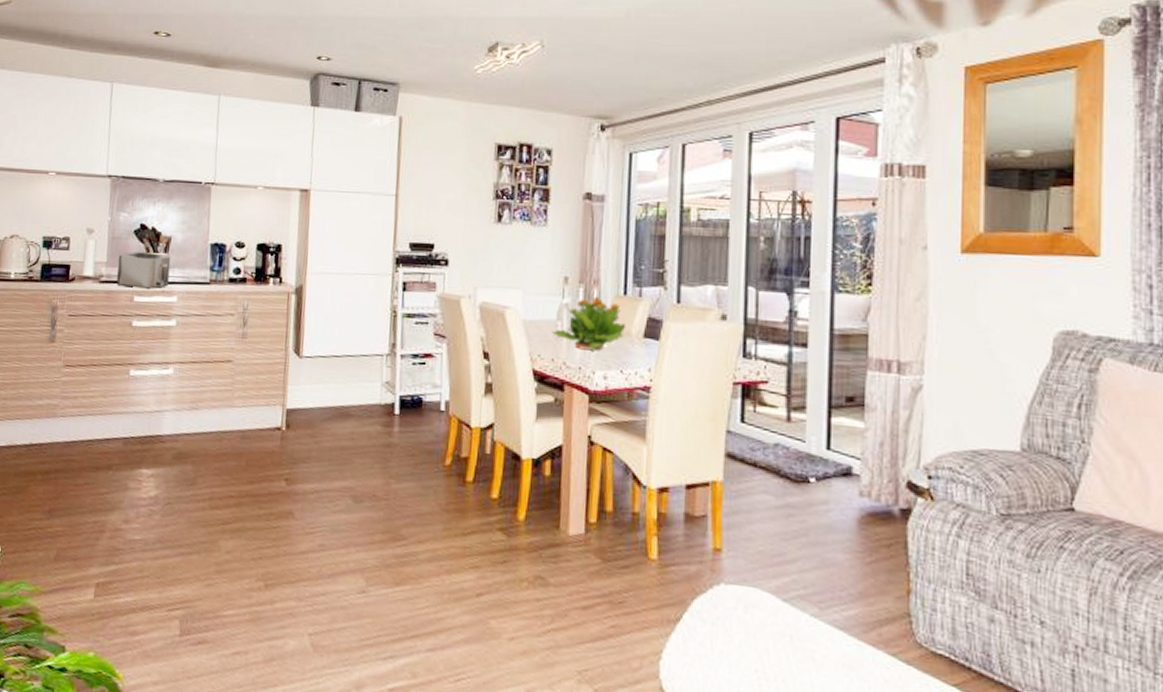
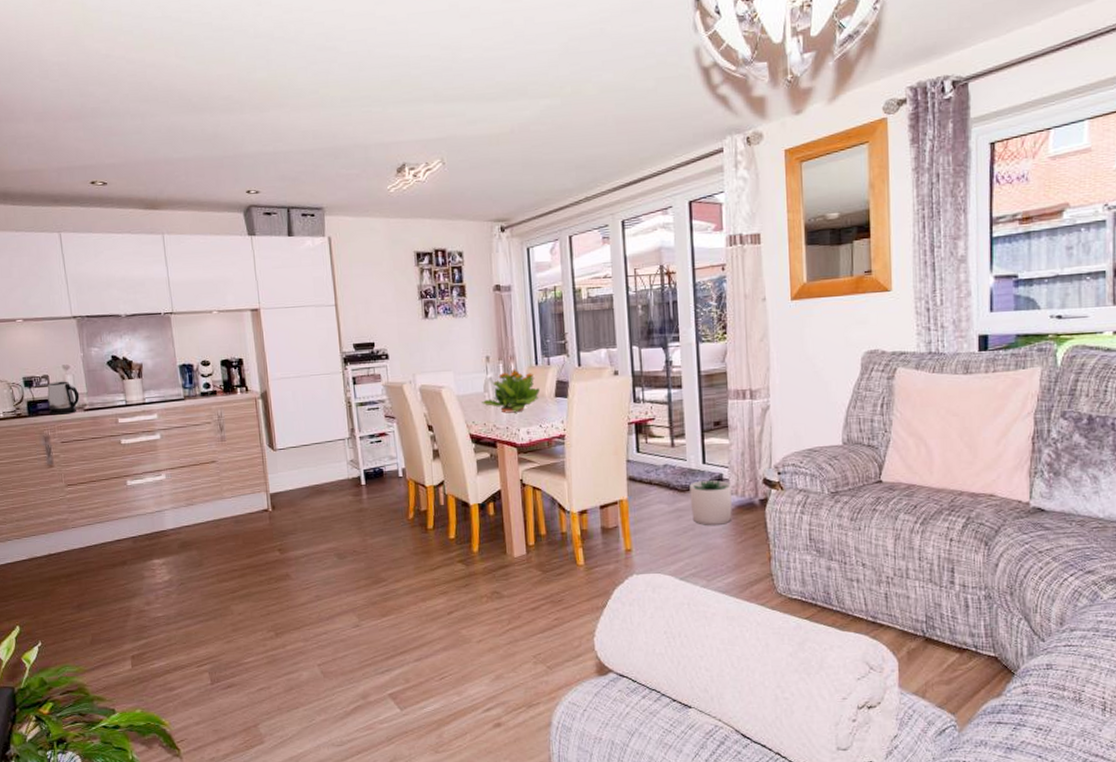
kettle: none [62,245,99,284] -> present [47,381,80,415]
toaster: present [116,252,171,290] -> none [96,379,147,412]
planter: none [805,471,862,536] -> present [689,480,732,526]

